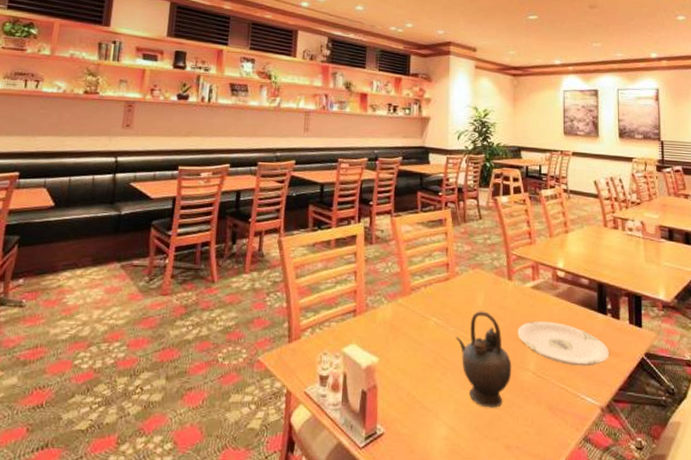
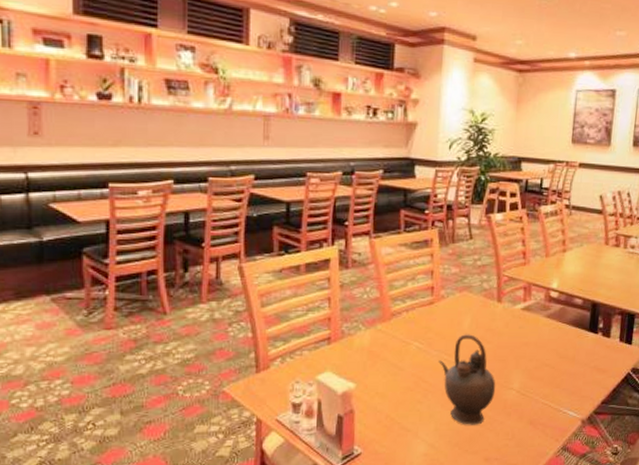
plate: present [517,321,609,367] -> none [503,341,596,383]

